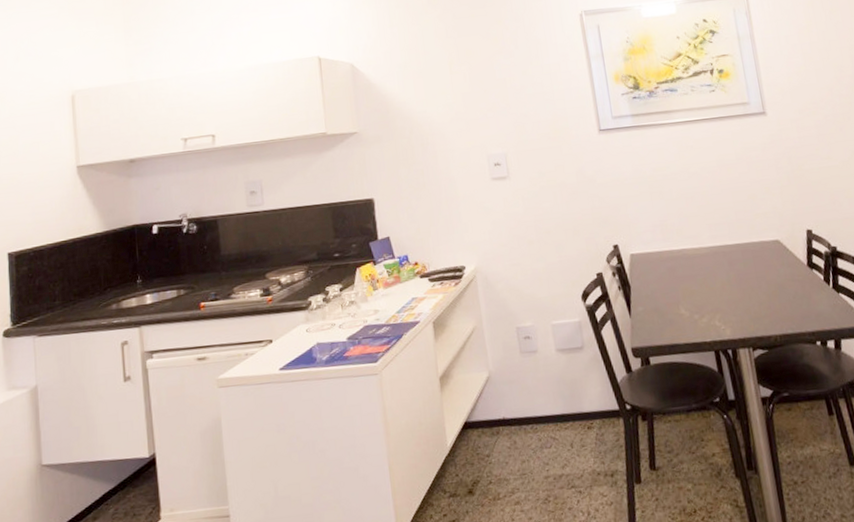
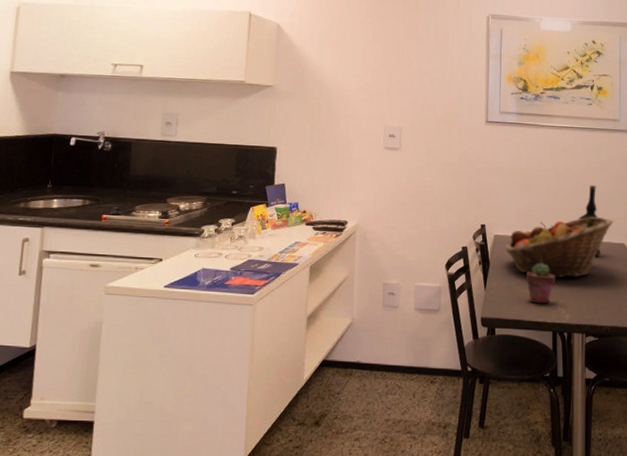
fruit basket: none [645,214,763,291] -> present [506,216,614,278]
potted succulent: none [674,277,709,323] -> present [526,263,555,304]
wine bottle: none [722,181,754,259] -> present [578,185,600,256]

